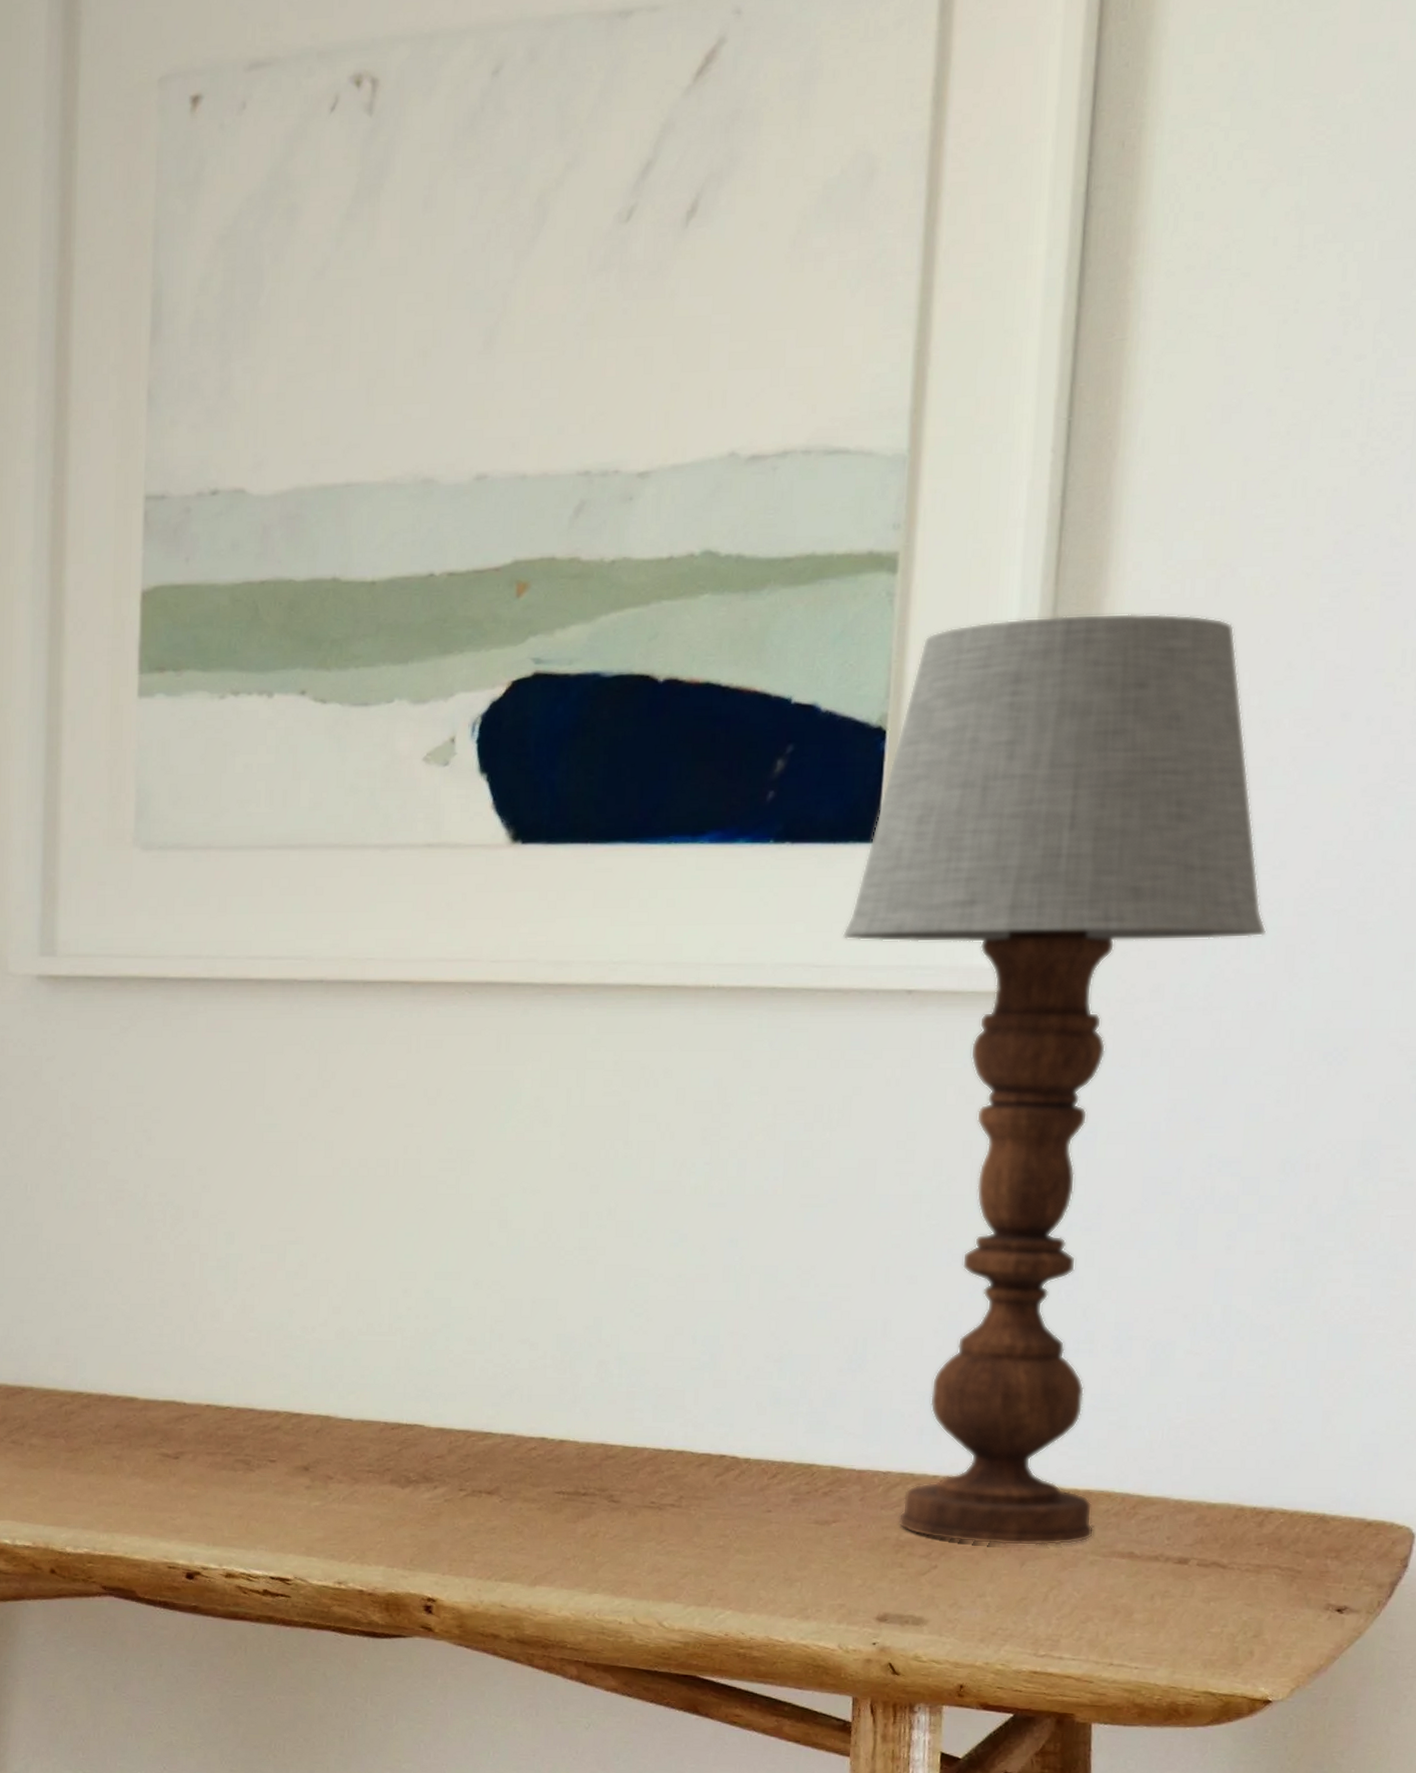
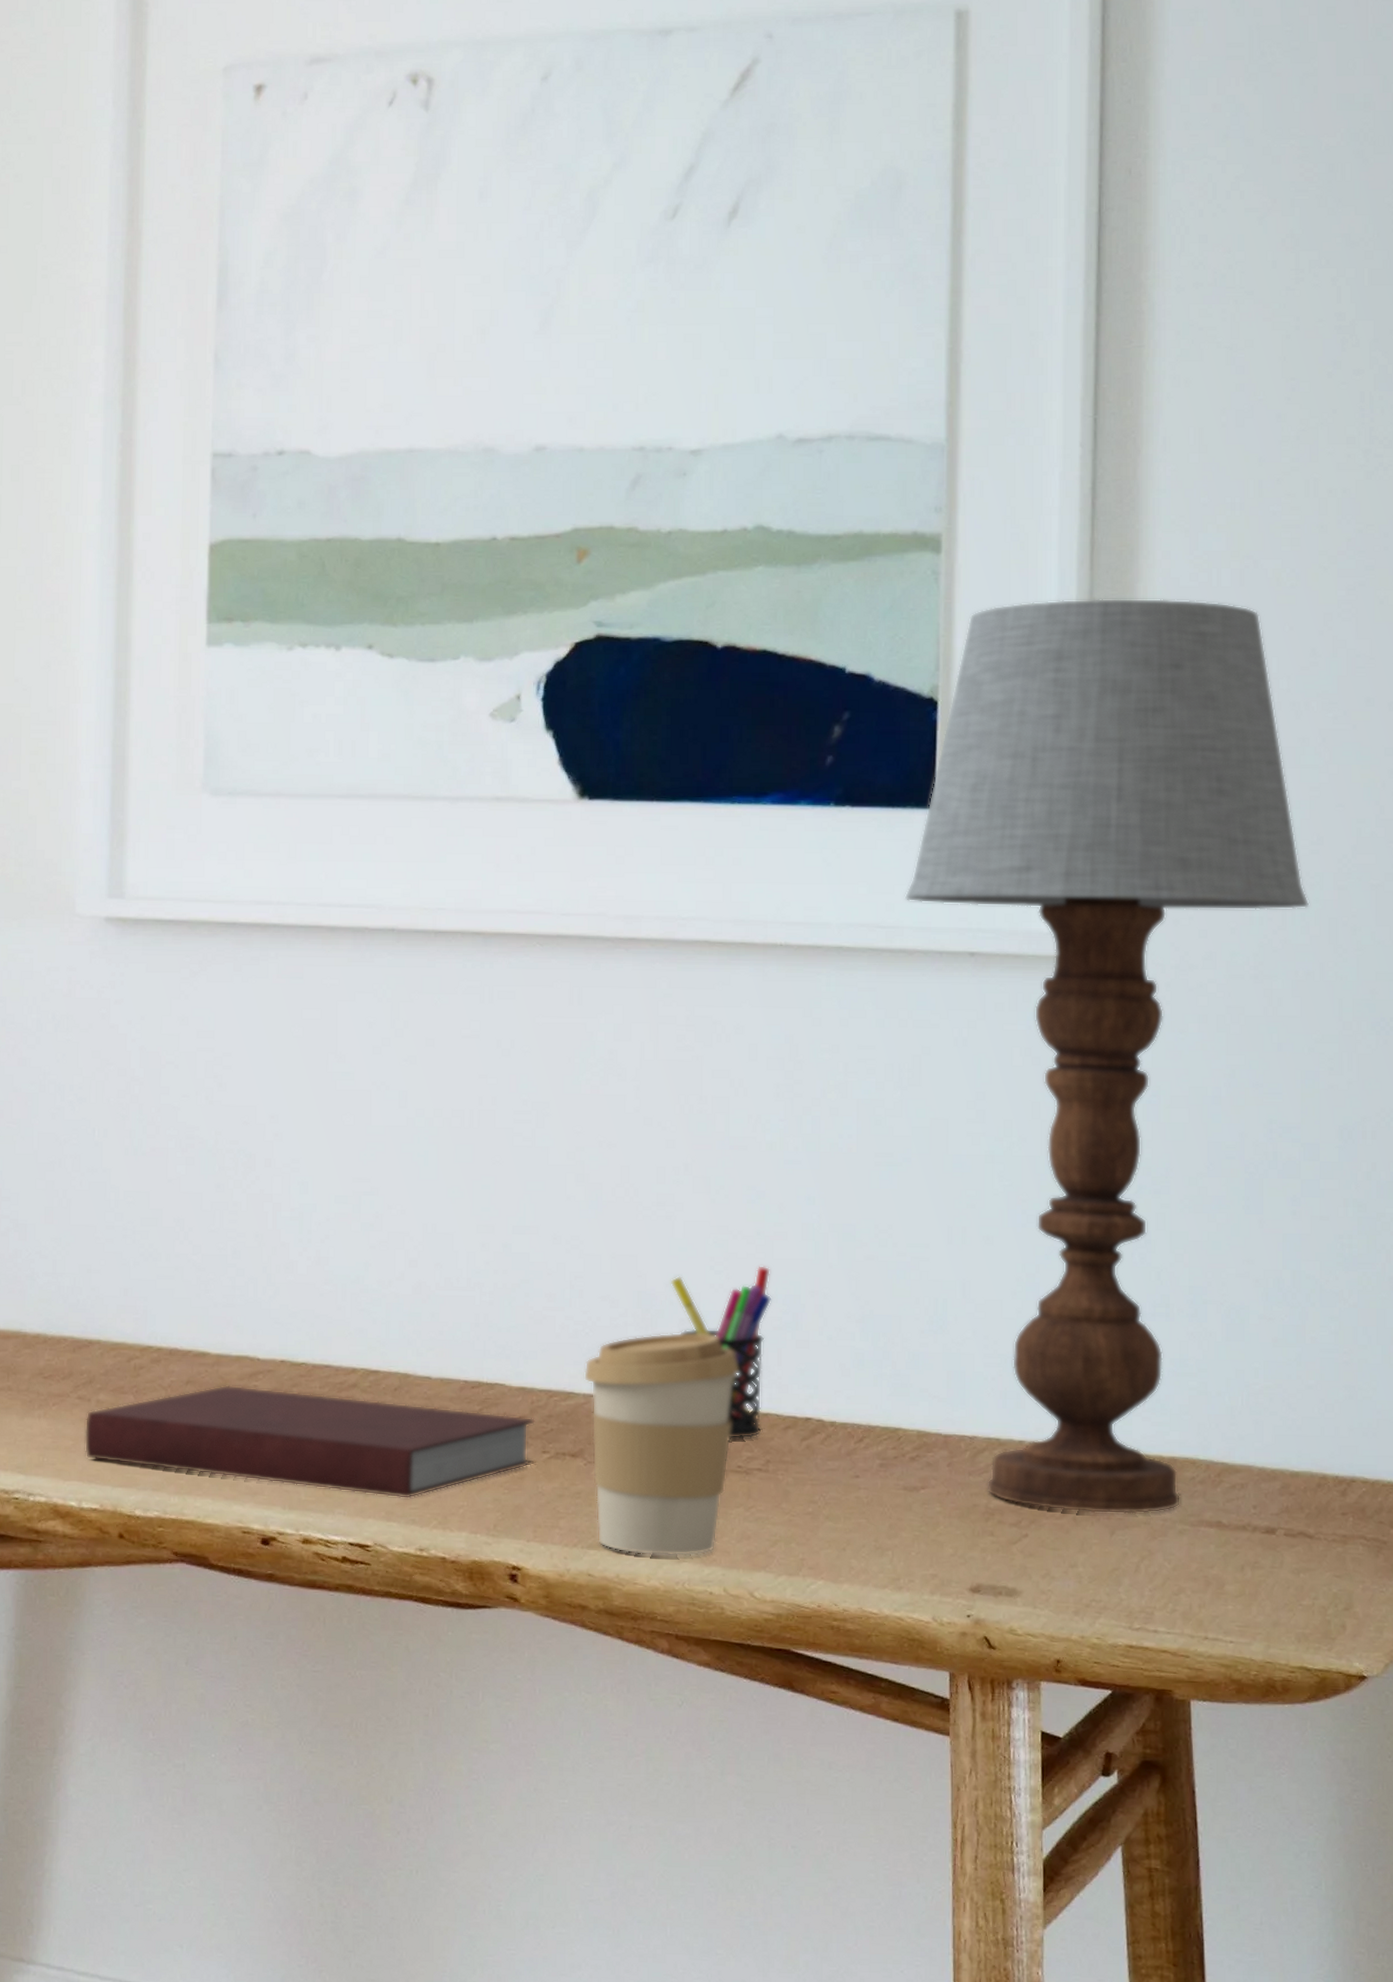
notebook: none [17,1429,453,1536] -> present [84,1385,535,1500]
coffee cup: none [501,1373,655,1588] -> present [583,1332,738,1557]
pen holder: none [590,1308,691,1476] -> present [670,1266,772,1440]

